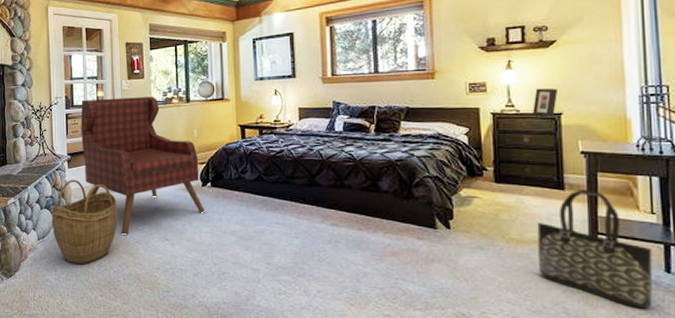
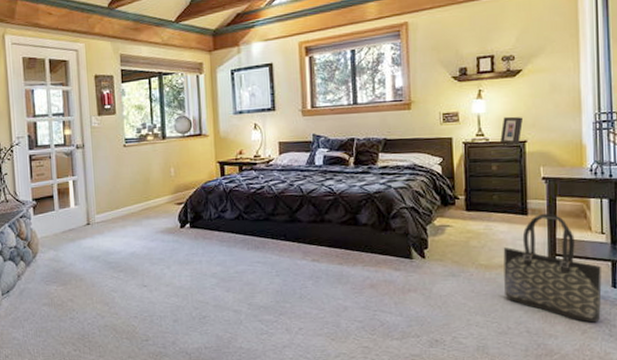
woven basket: present [52,180,118,265] -> none [16,227,91,319]
armchair: present [80,97,206,236] -> none [46,134,185,285]

